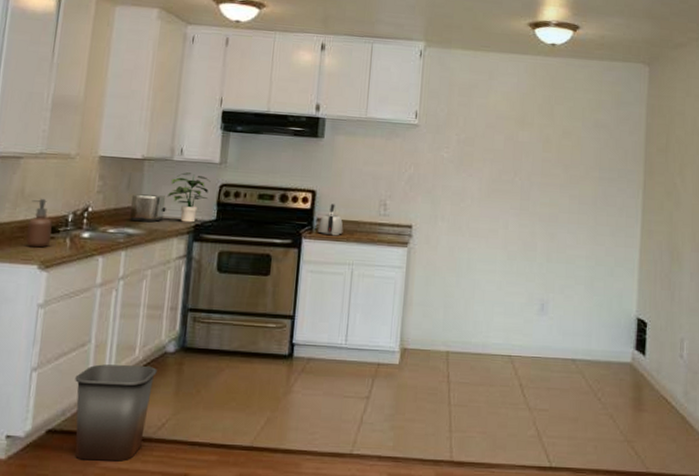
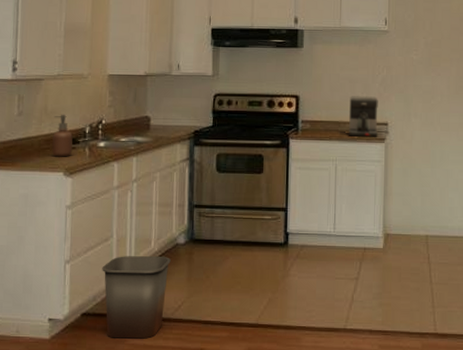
toaster: present [130,194,166,222] -> none [137,105,169,131]
potted plant: present [166,172,211,223] -> none [168,85,206,129]
kettle: present [317,204,344,236] -> none [303,107,326,136]
coffee maker: none [367,194,403,240] -> present [348,96,378,137]

